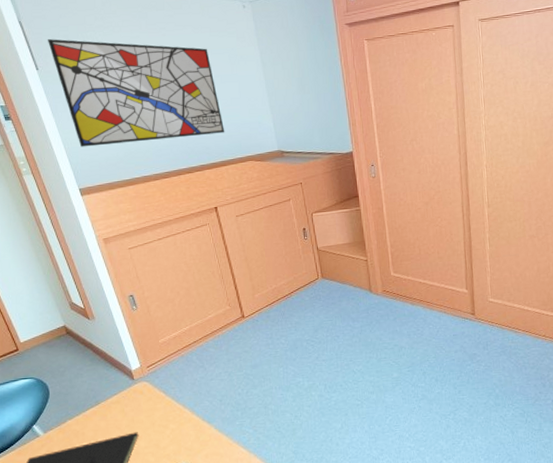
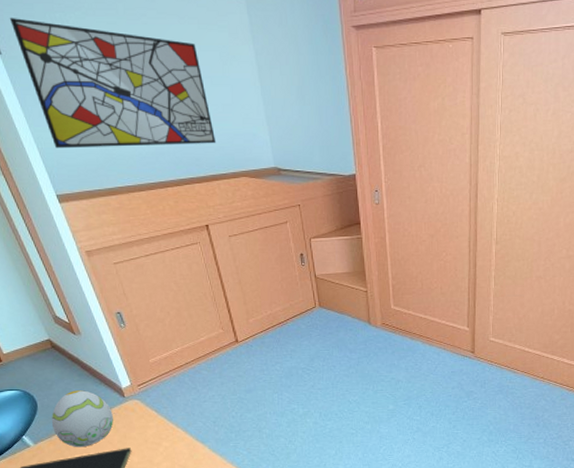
decorative egg: none [63,375,122,435] -> present [52,390,113,448]

